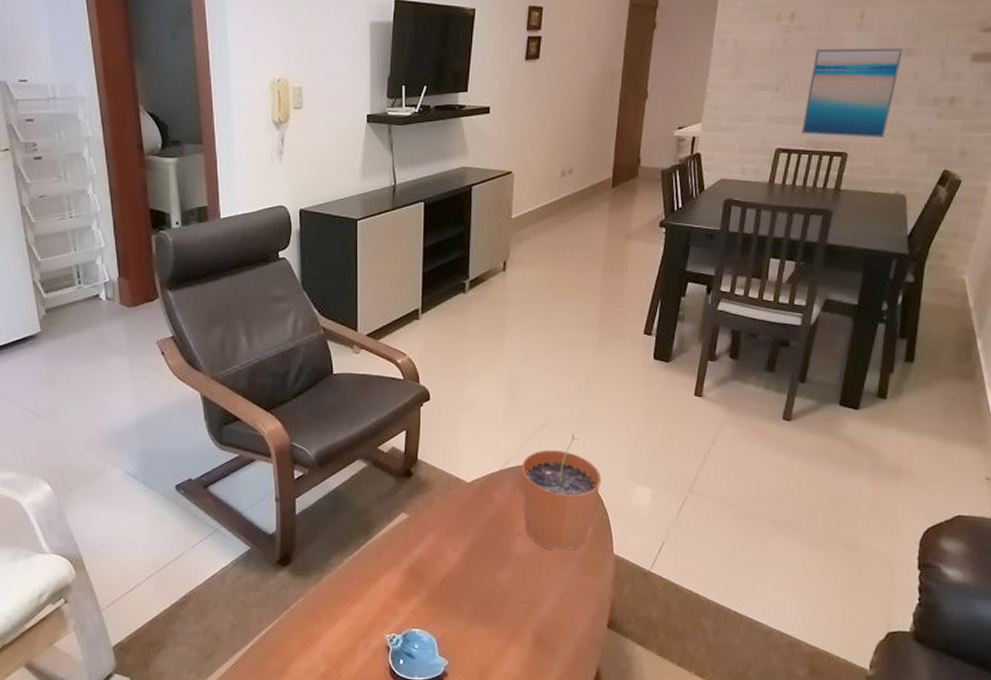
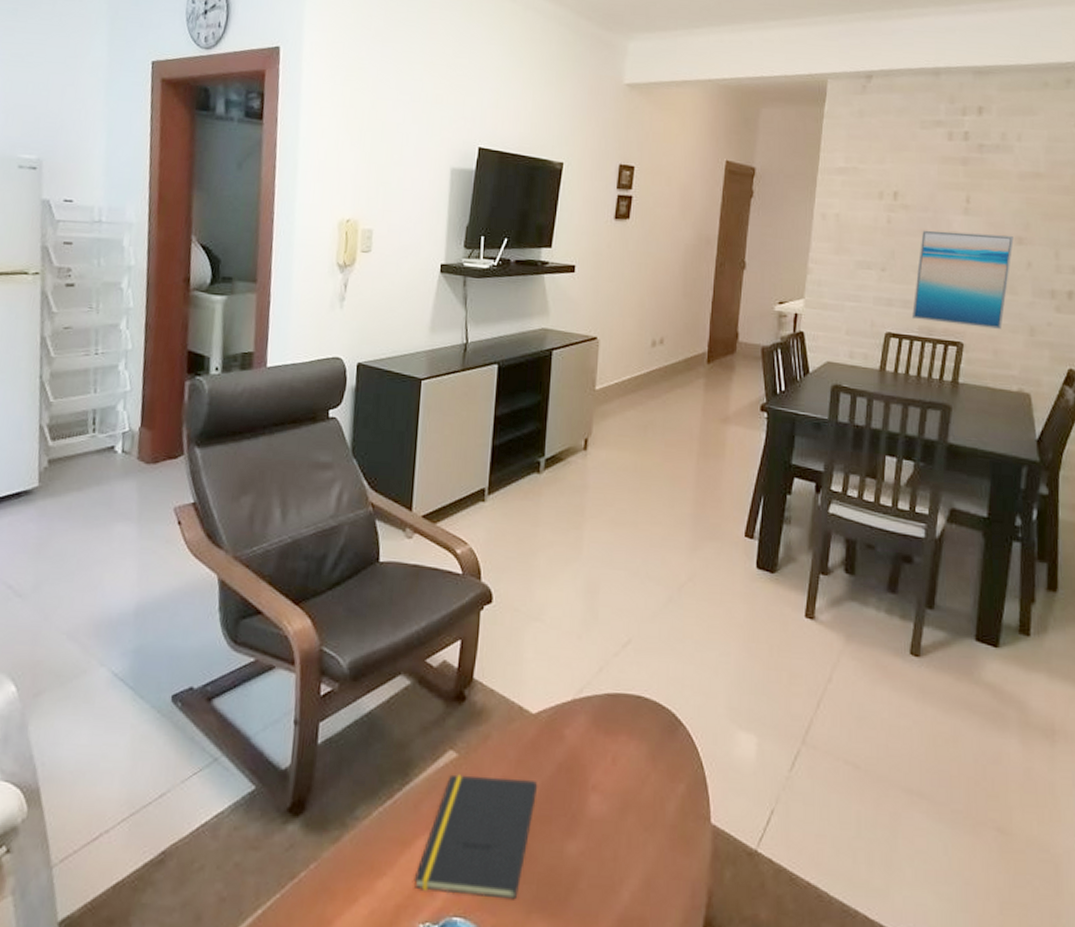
notepad: none [380,530,474,615] -> present [413,774,538,900]
plant pot: present [522,433,602,550] -> none [599,657,696,815]

